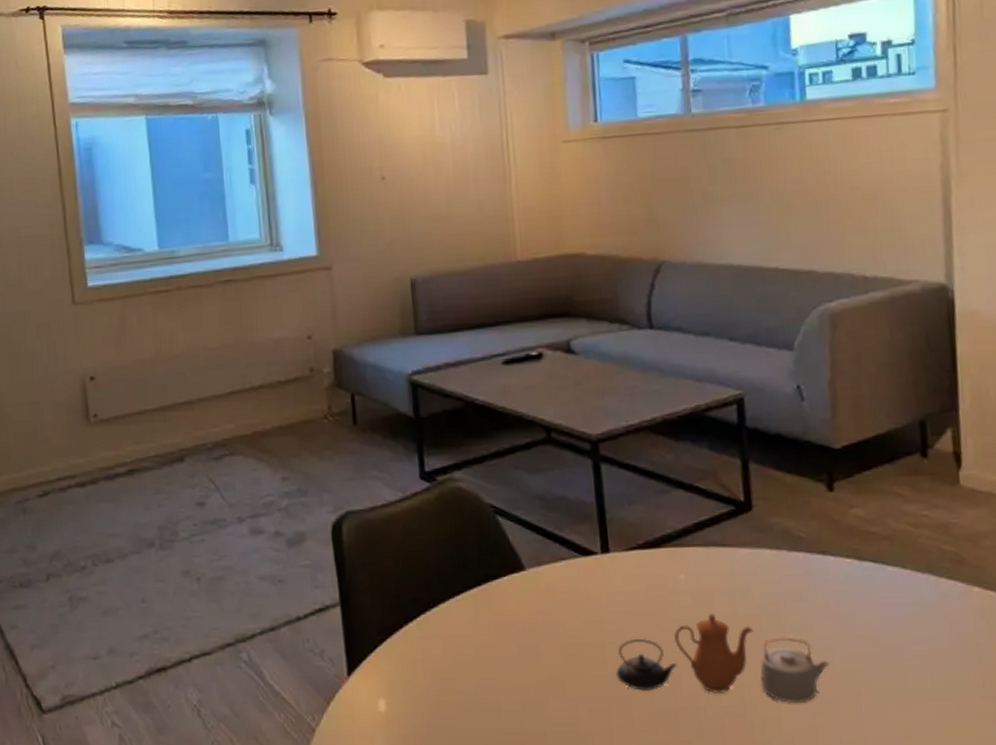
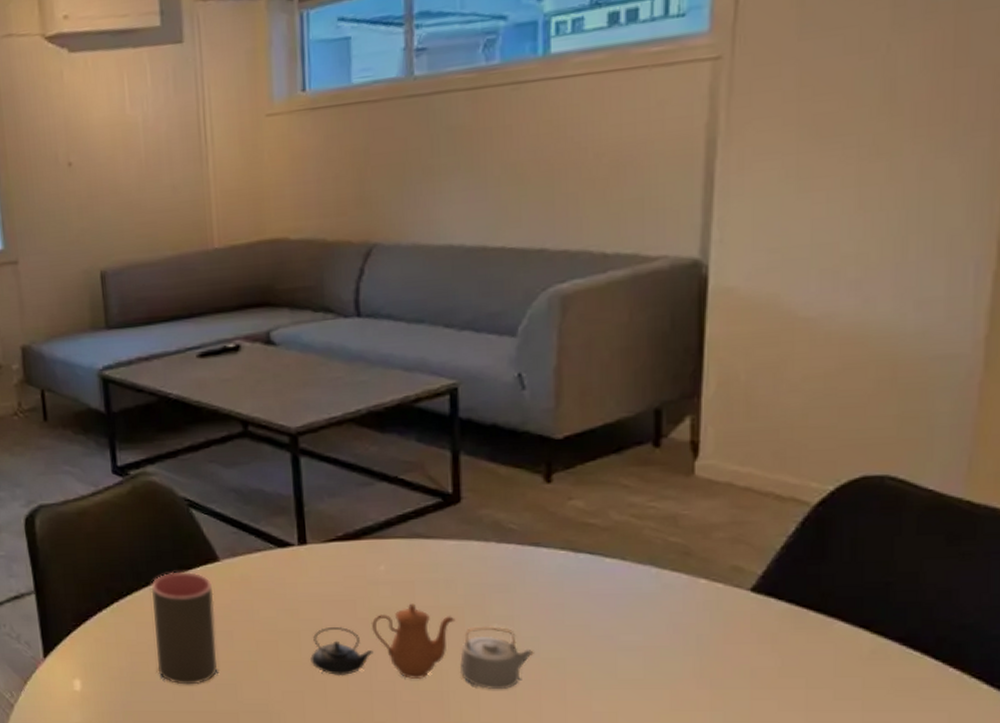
cup: none [457,581,525,704] -> present [150,571,218,685]

